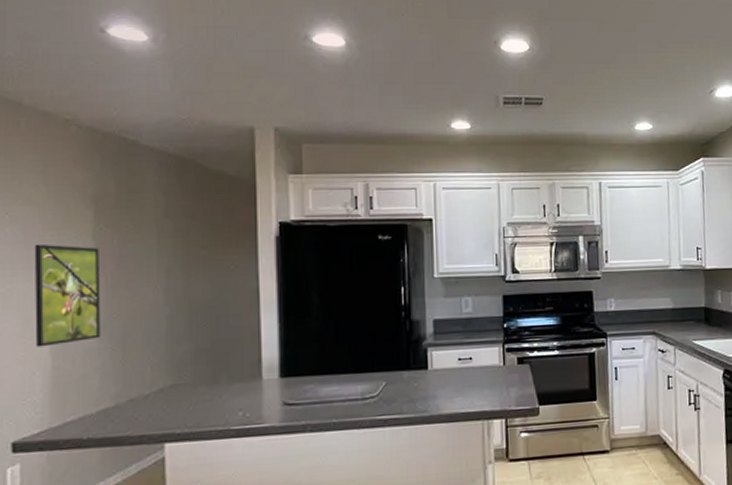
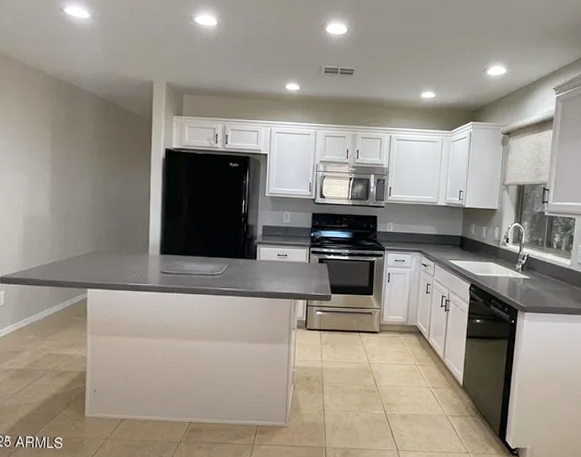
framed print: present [34,243,101,347] -> none [15,152,54,219]

